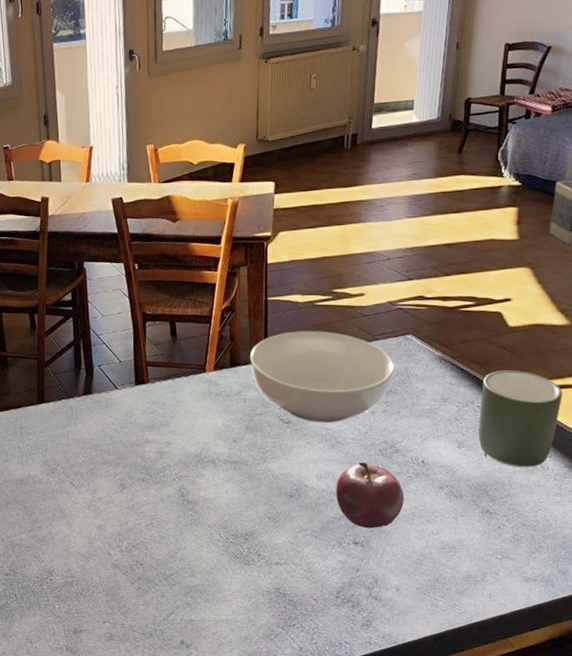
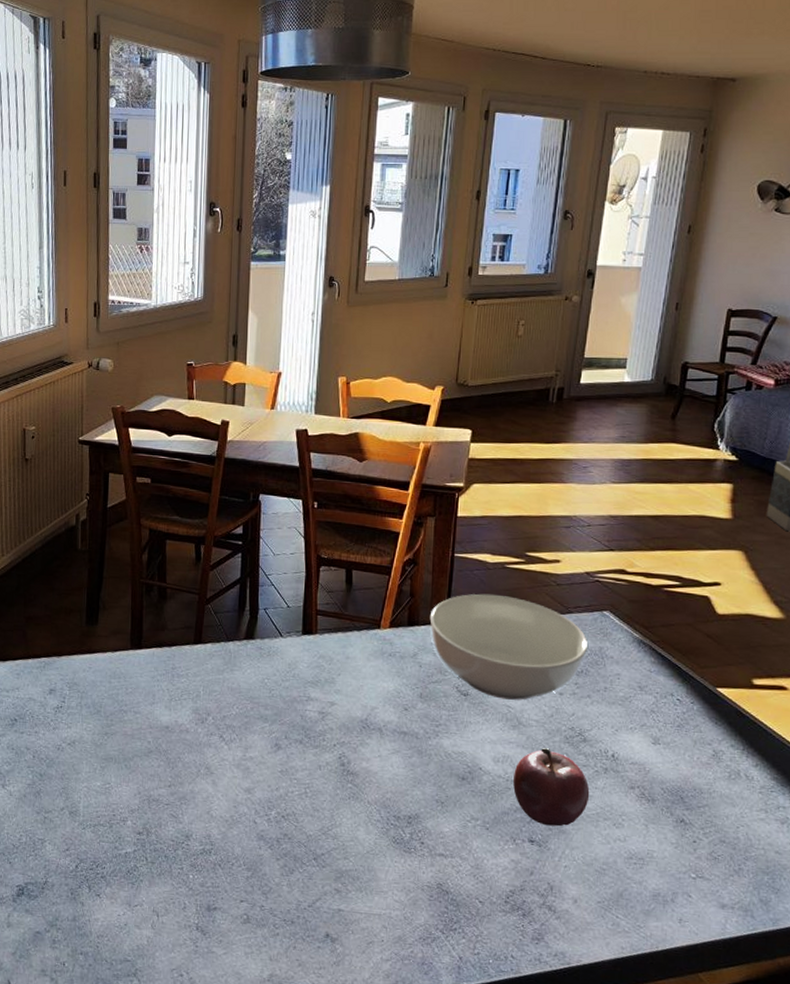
mug: present [478,370,563,468] -> none [676,661,774,776]

